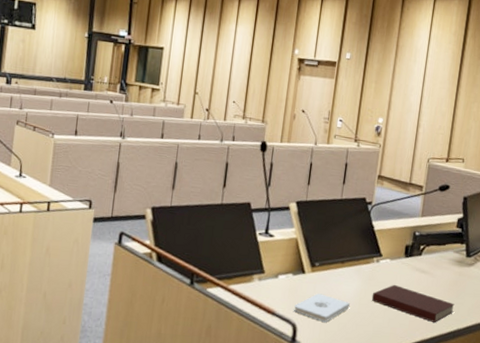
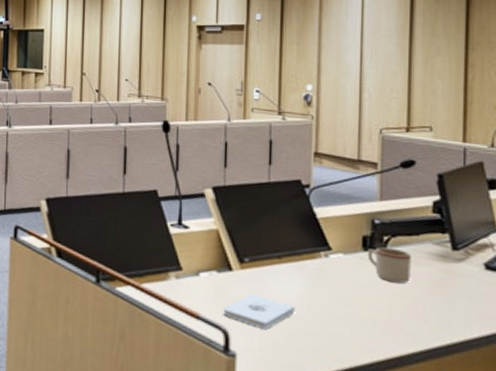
notebook: present [371,284,455,322] -> none [323,284,443,334]
mug: none [407,254,438,283] -> present [367,247,411,283]

